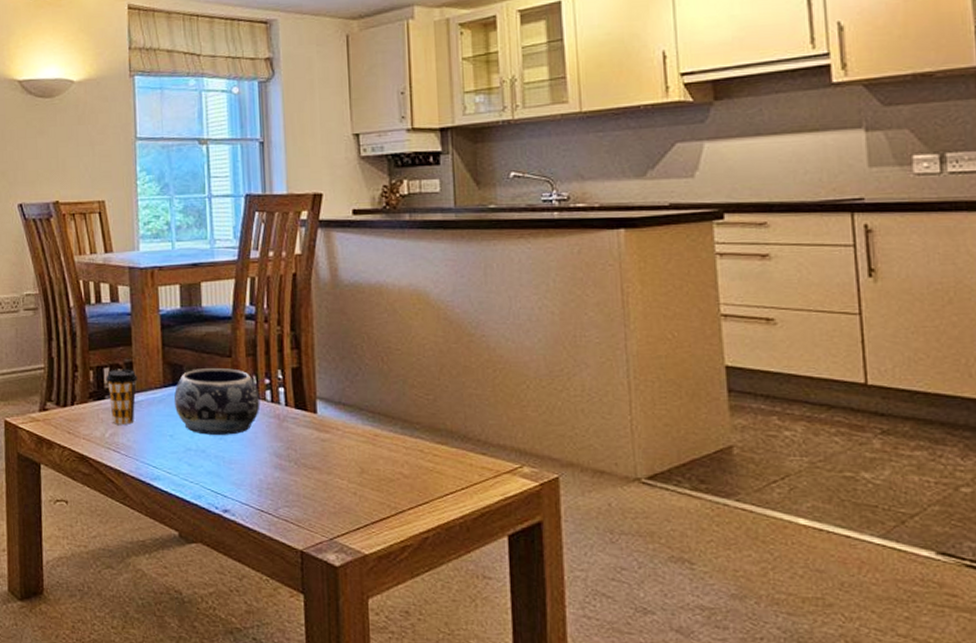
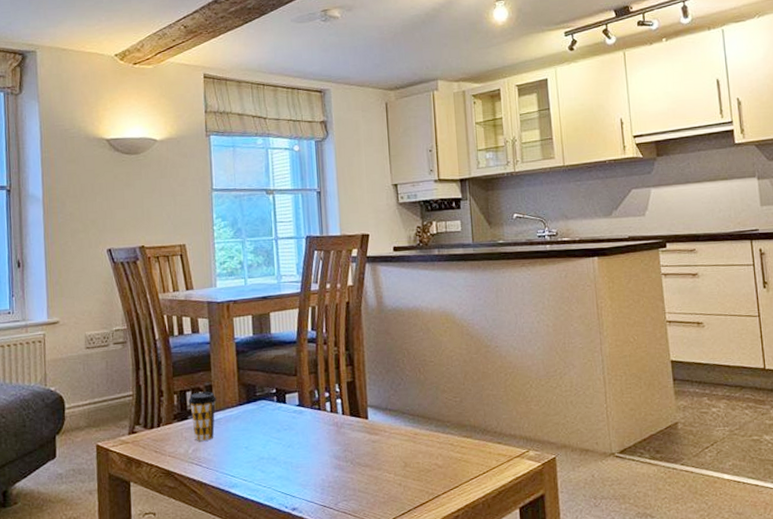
decorative bowl: present [173,368,261,435] -> none [248,385,322,444]

